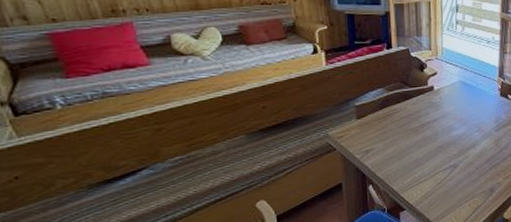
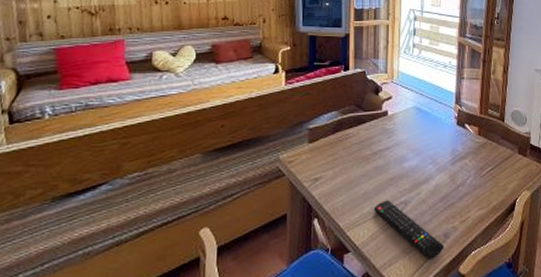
remote control: none [425,165,490,210] -> present [373,200,444,260]

